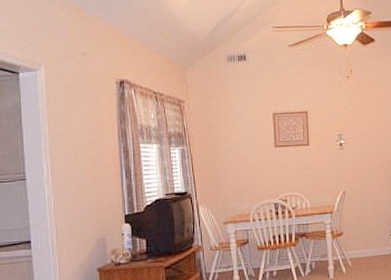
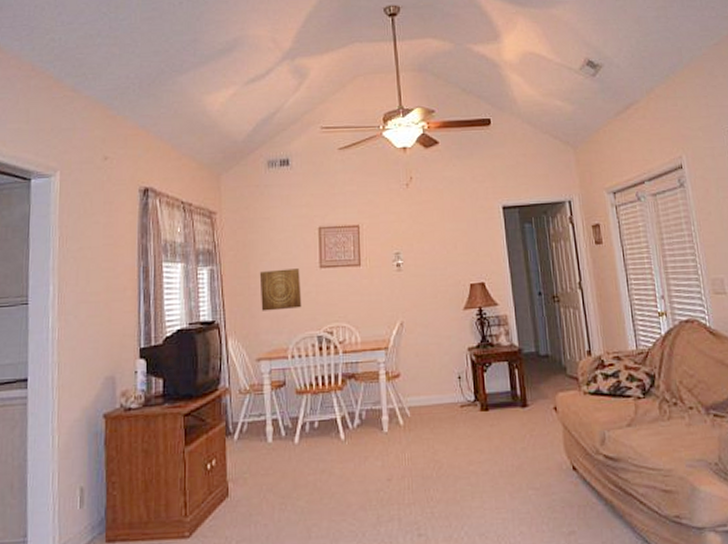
wall art: none [223,148,260,184] -> present [259,268,302,311]

